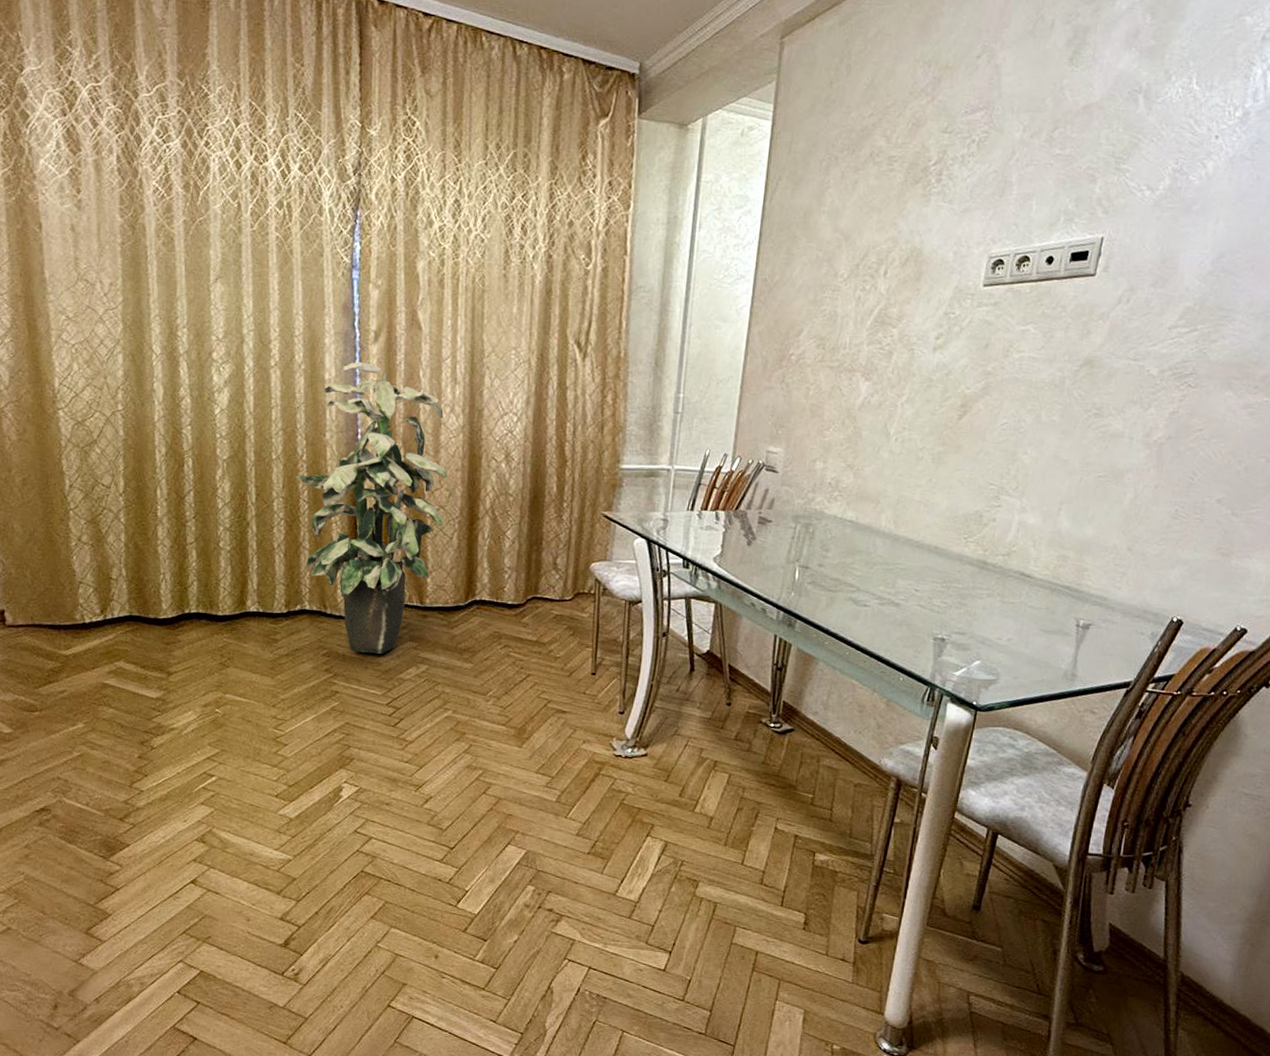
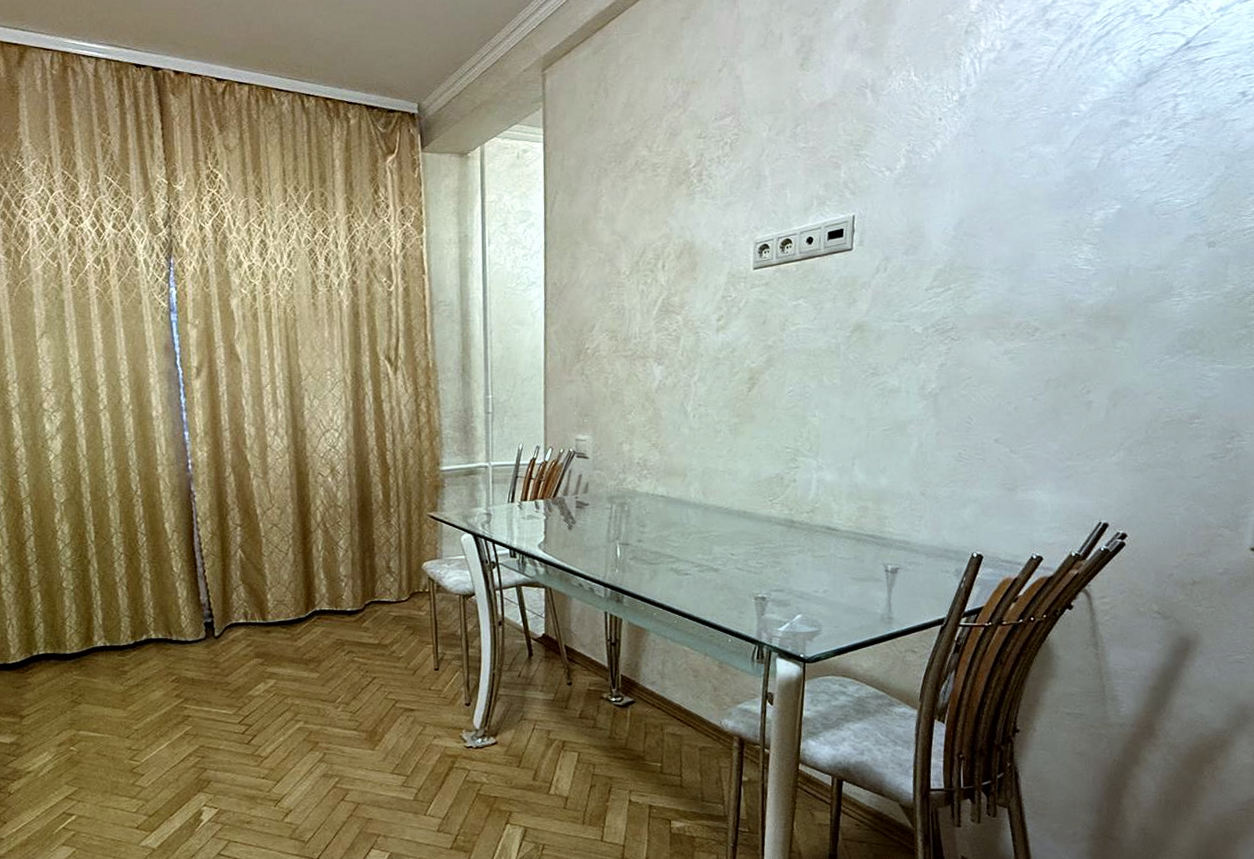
indoor plant: present [295,362,448,654] -> none [132,397,277,675]

